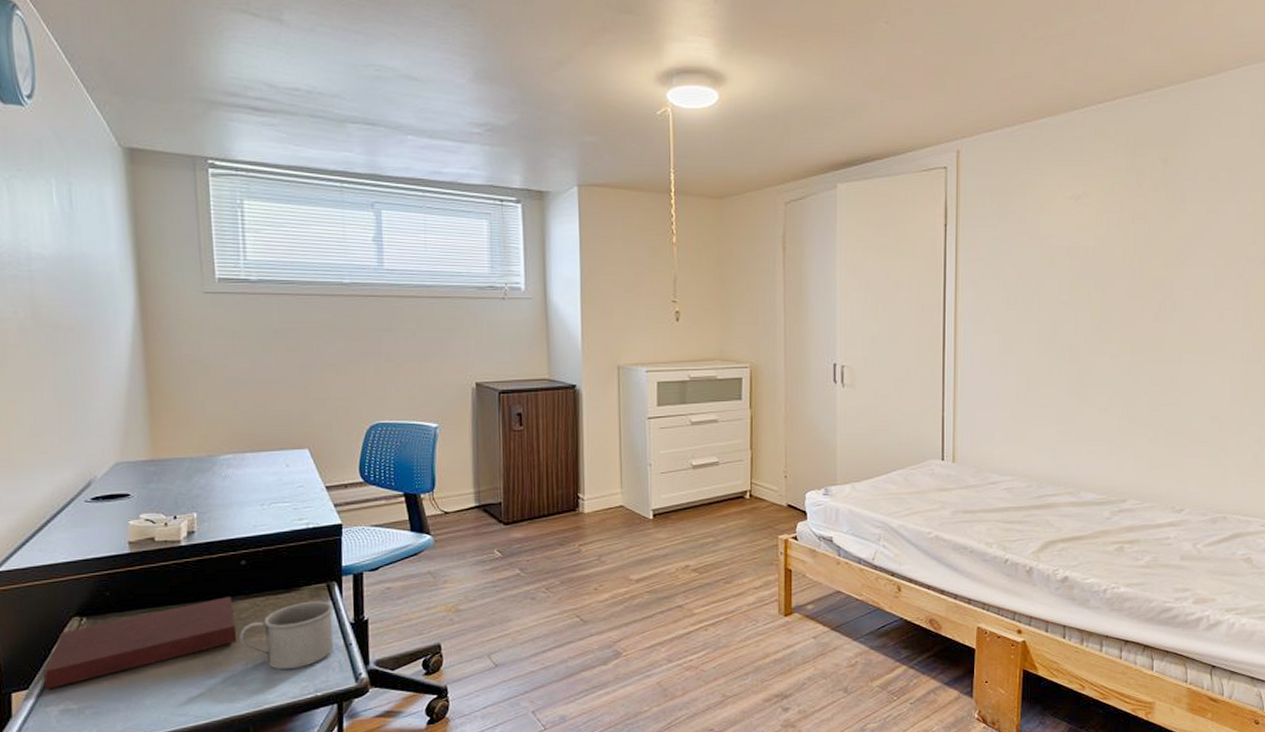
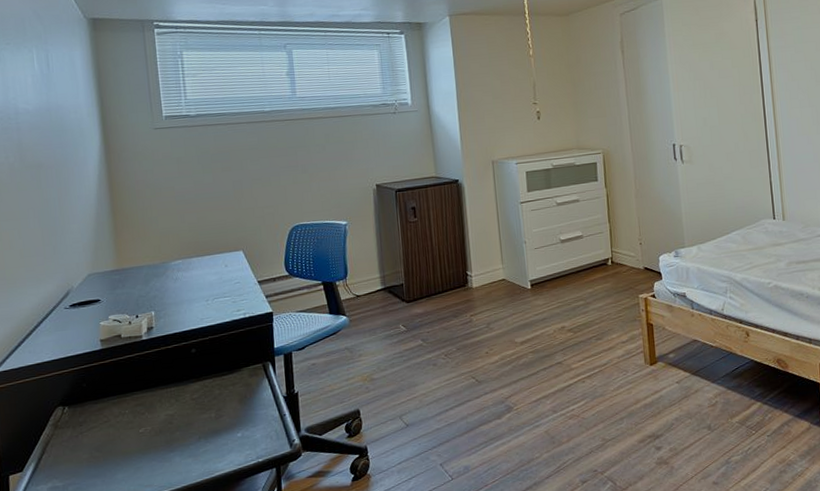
notebook: present [44,597,237,689] -> none [35,381,191,471]
mug: present [239,601,334,669] -> none [192,379,271,441]

